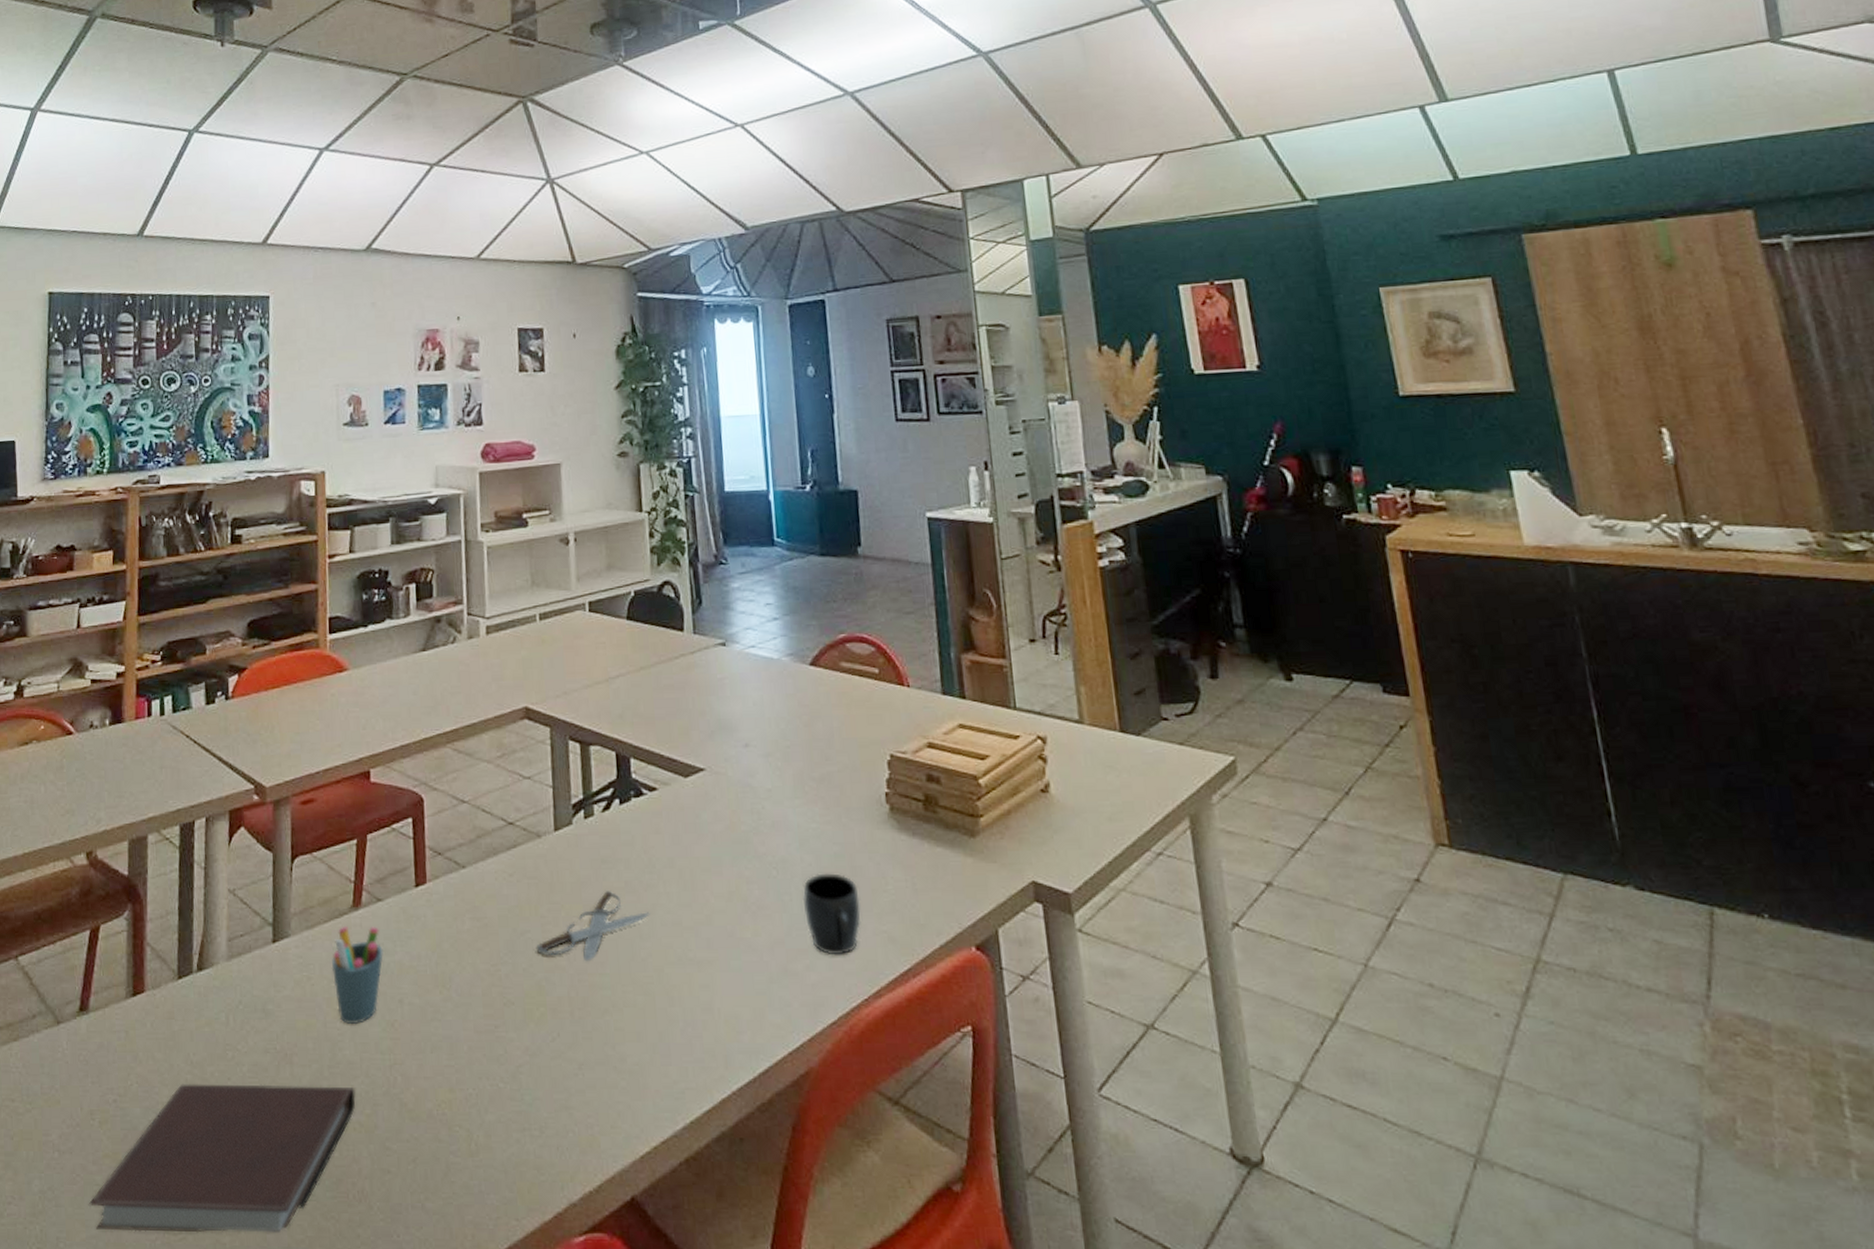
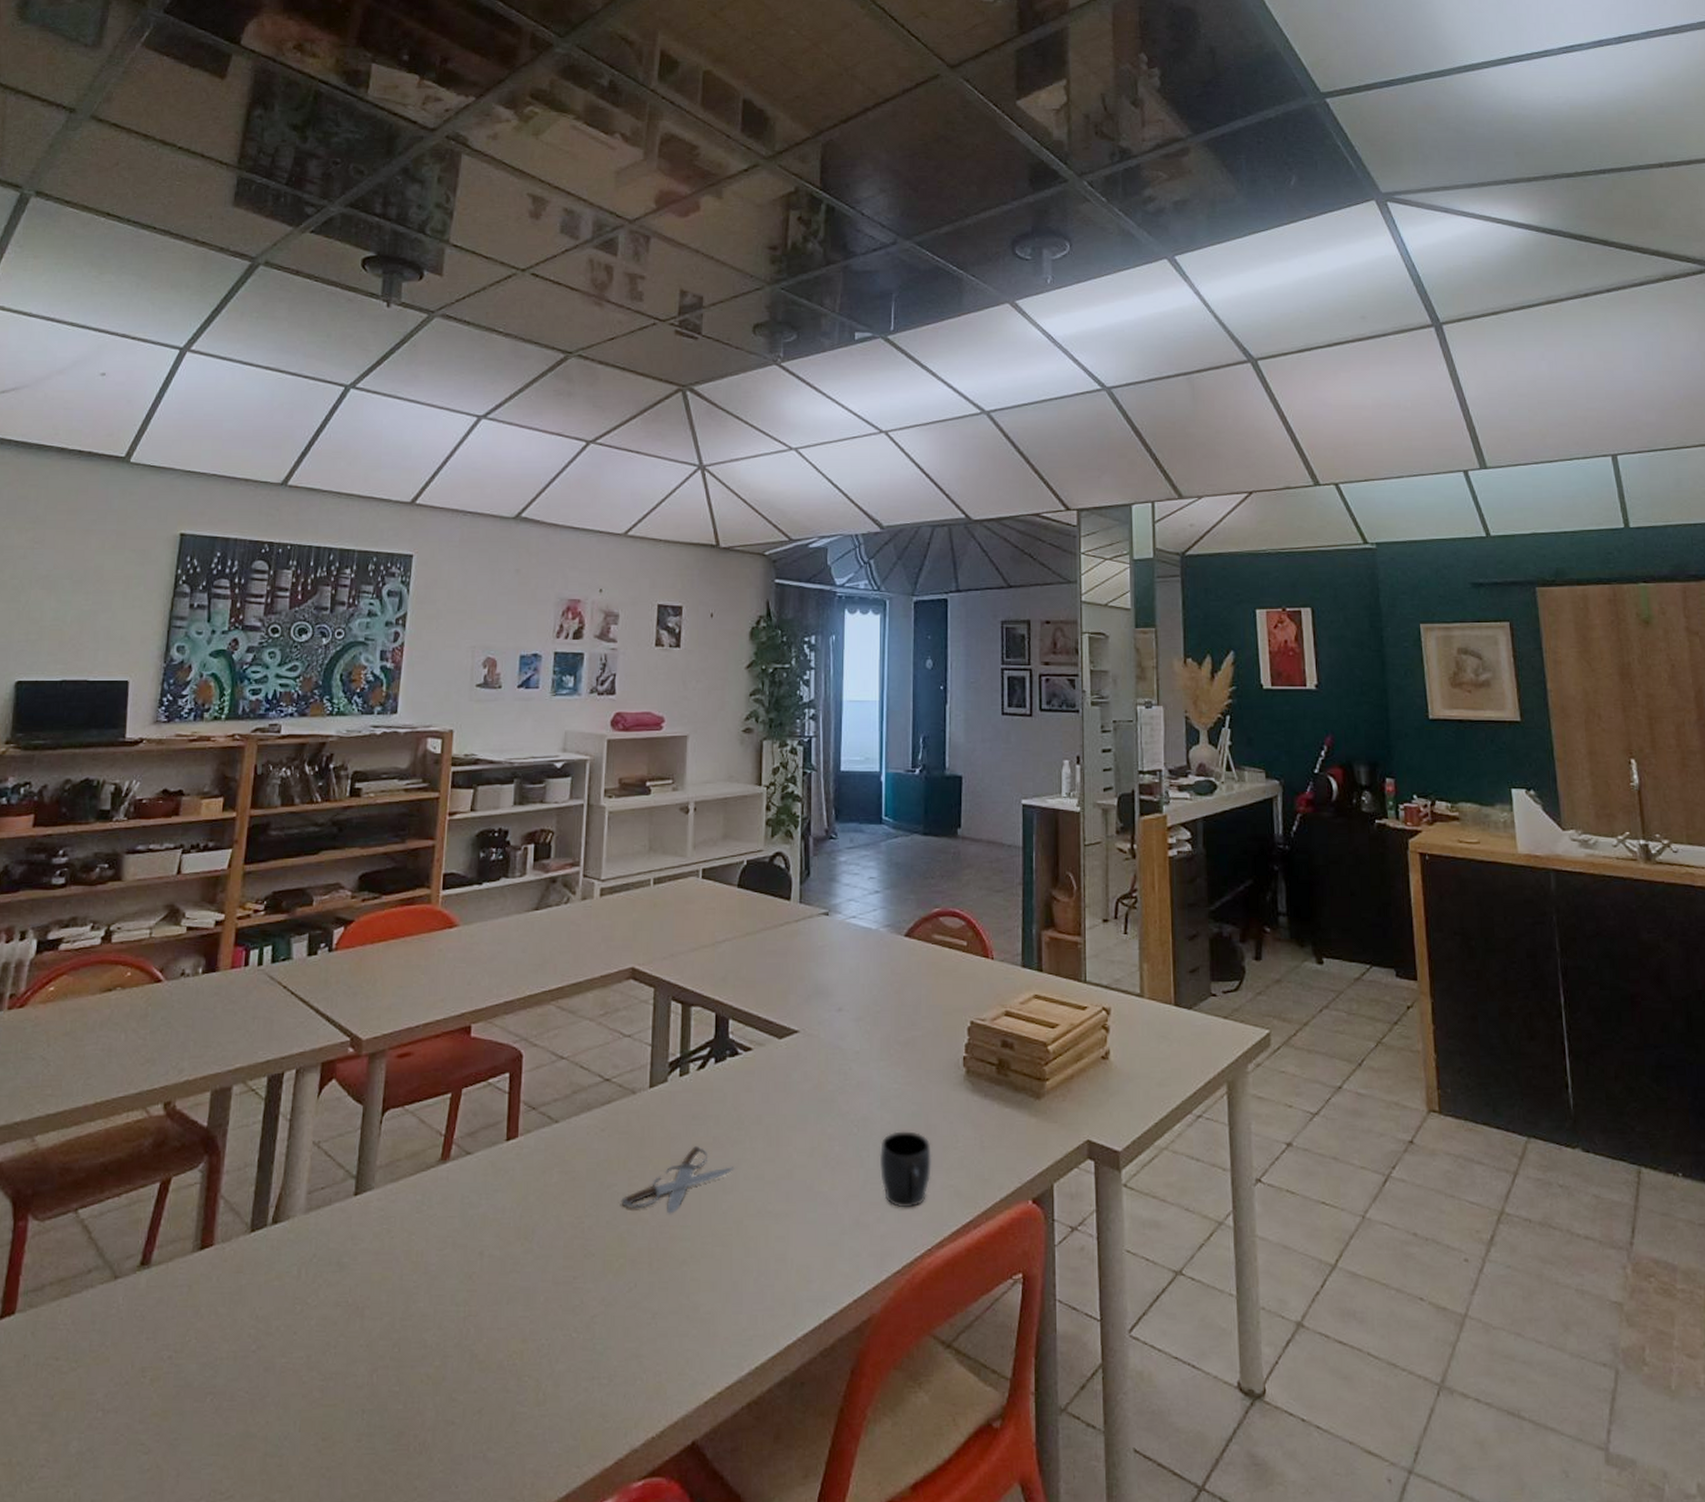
notebook: present [88,1084,356,1233] -> none [130,1338,426,1491]
pen holder: present [331,925,383,1025] -> none [413,1178,468,1278]

